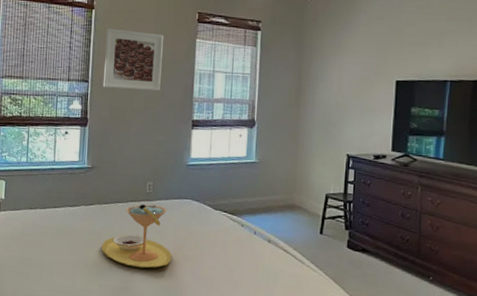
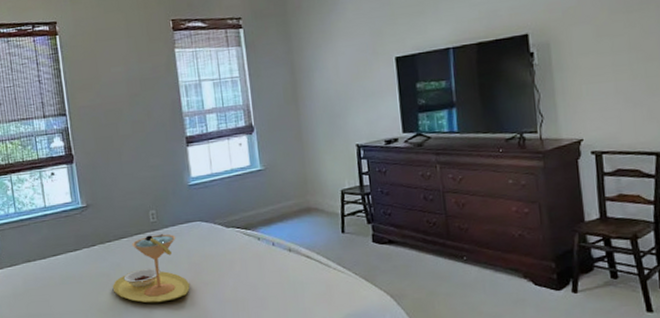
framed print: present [102,28,163,90] -> none [76,50,146,118]

